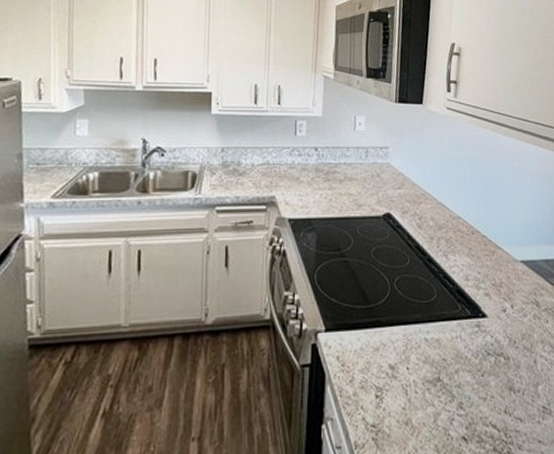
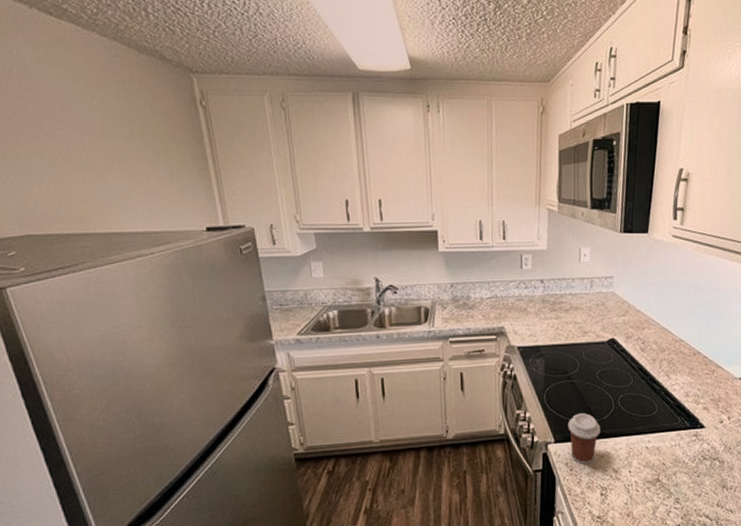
coffee cup: none [340,296,375,358] -> present [567,412,600,464]

